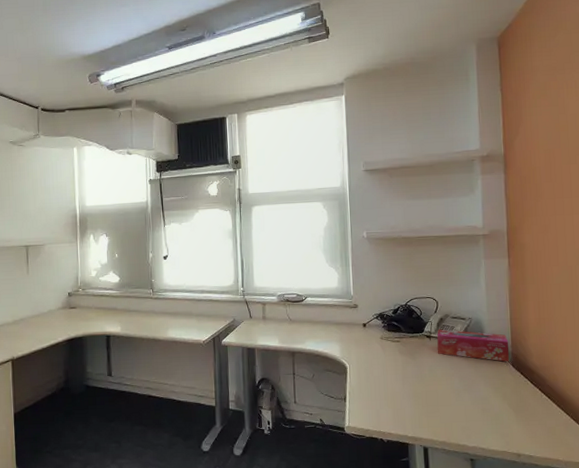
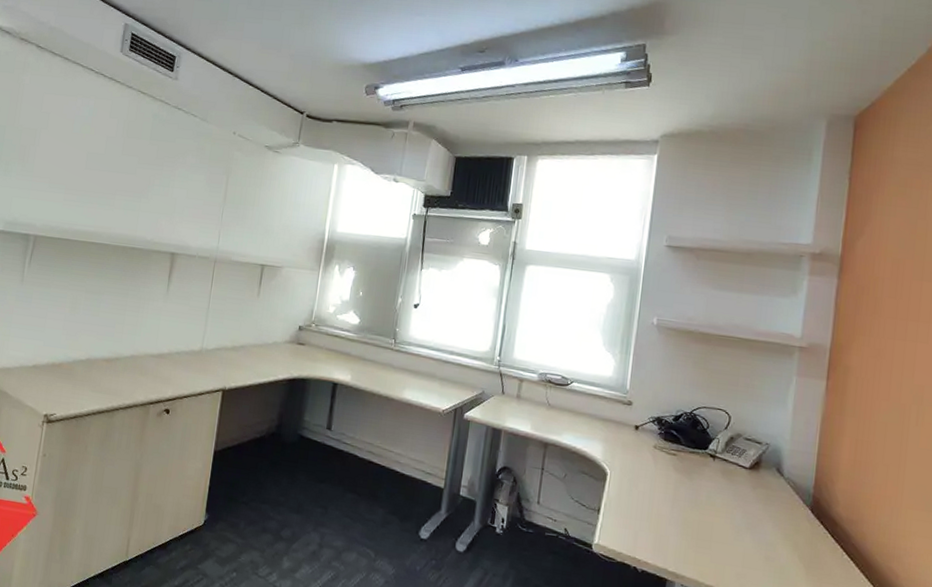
tissue box: present [437,329,510,362] -> none [721,449,812,505]

